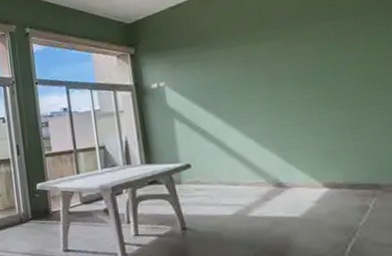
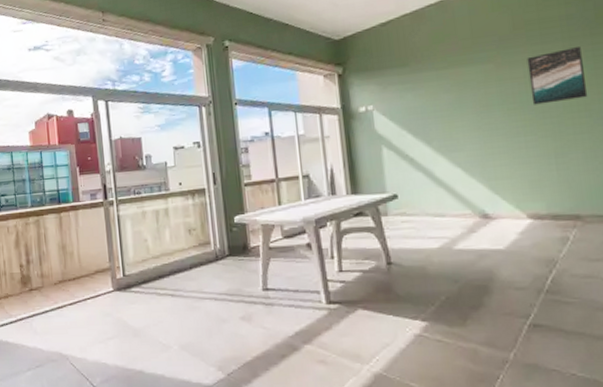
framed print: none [317,21,384,78] -> present [527,47,588,105]

